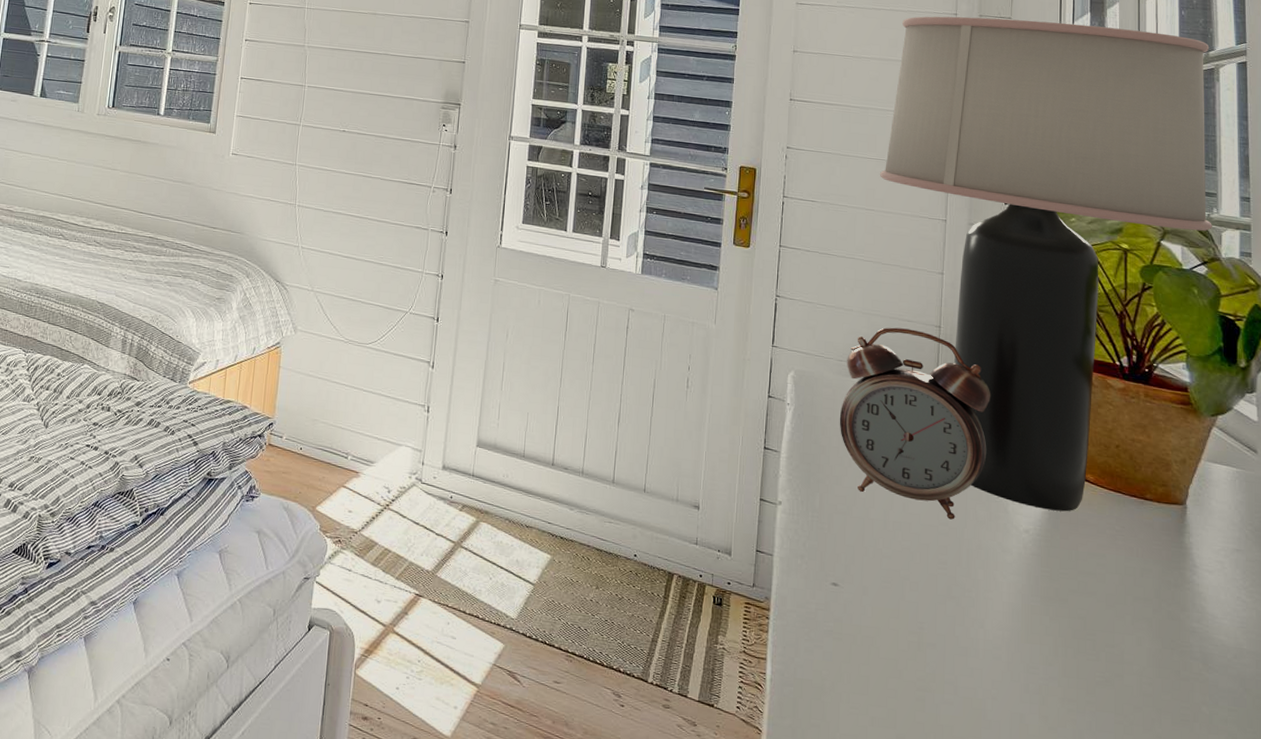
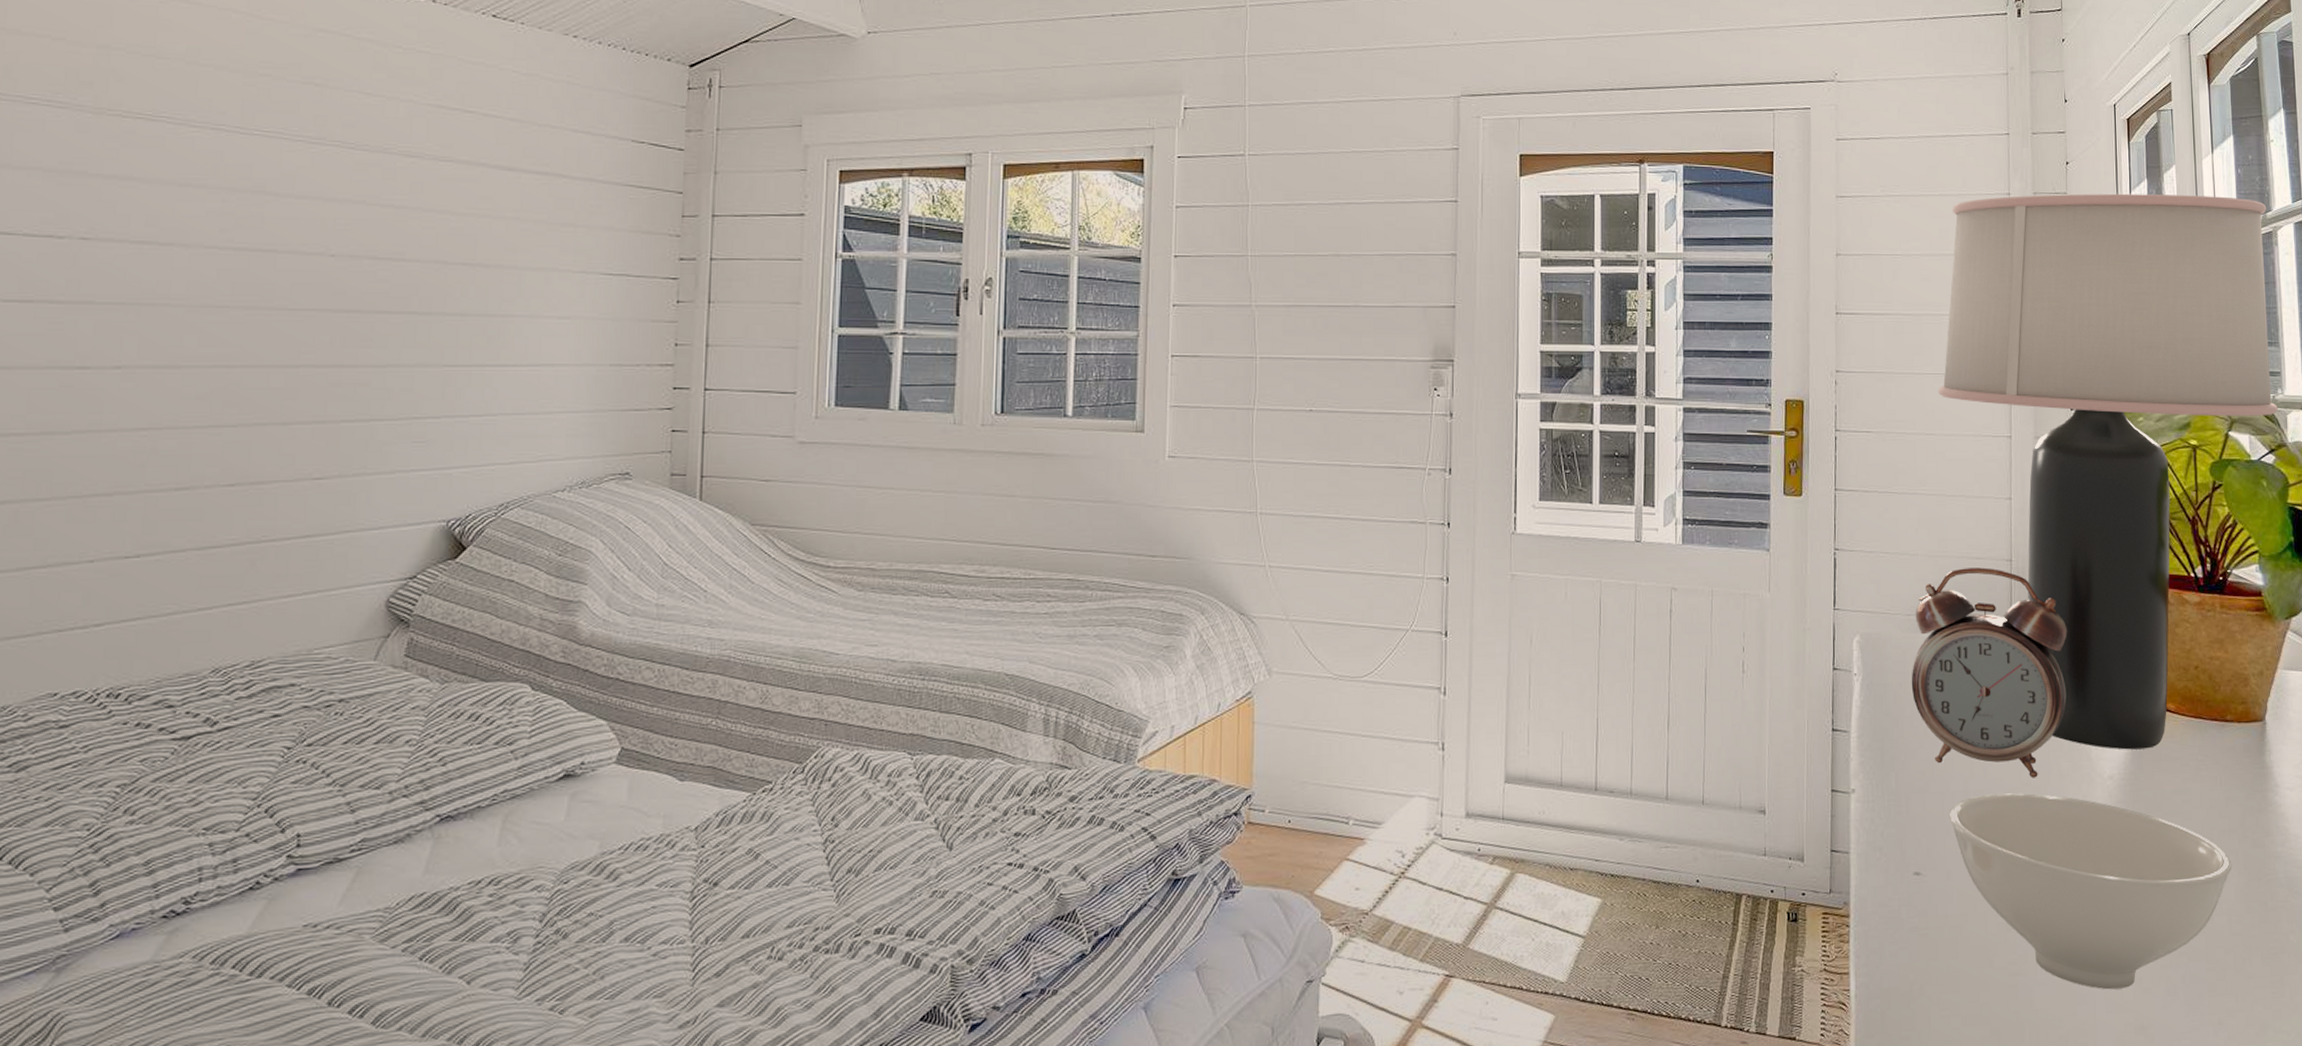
bowl: none [868,526,1145,723] -> present [1949,793,2232,990]

